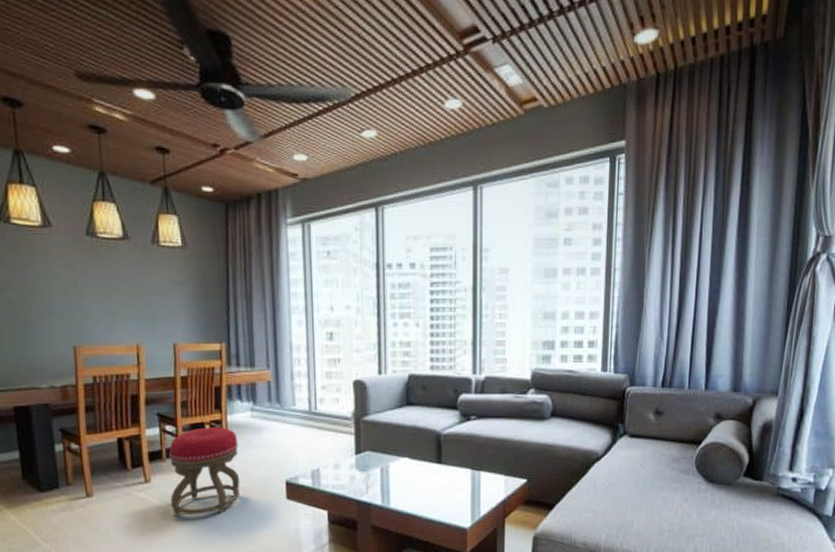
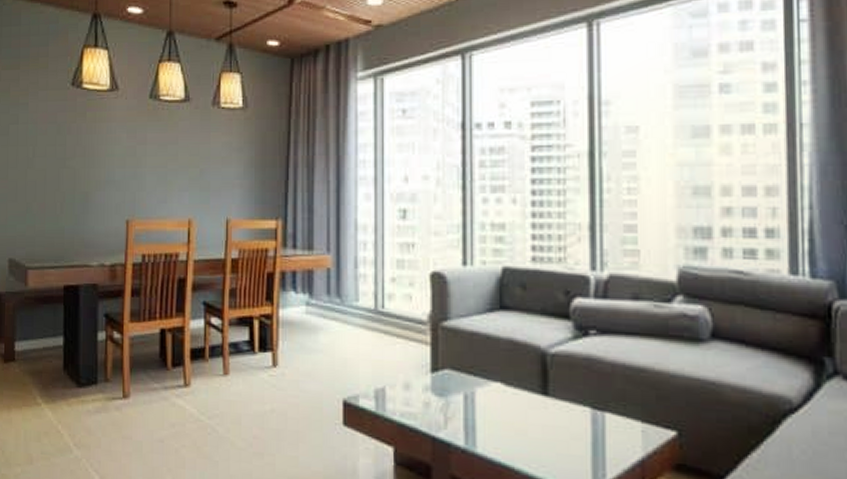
stool: present [169,427,240,517] -> none [209,322,289,436]

